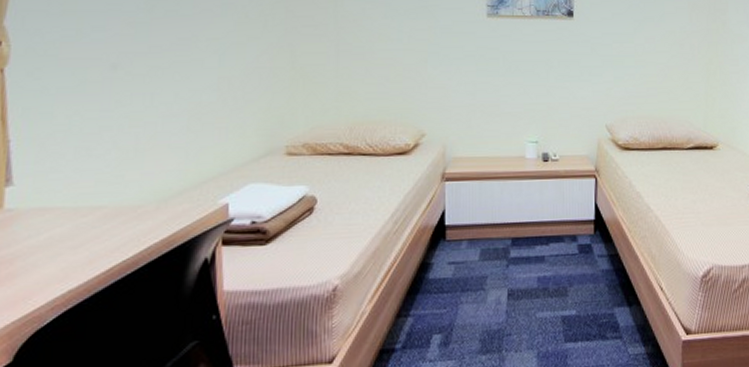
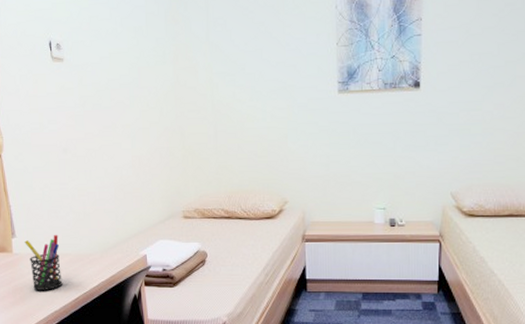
pen holder: none [27,181,89,262] -> present [25,235,63,290]

